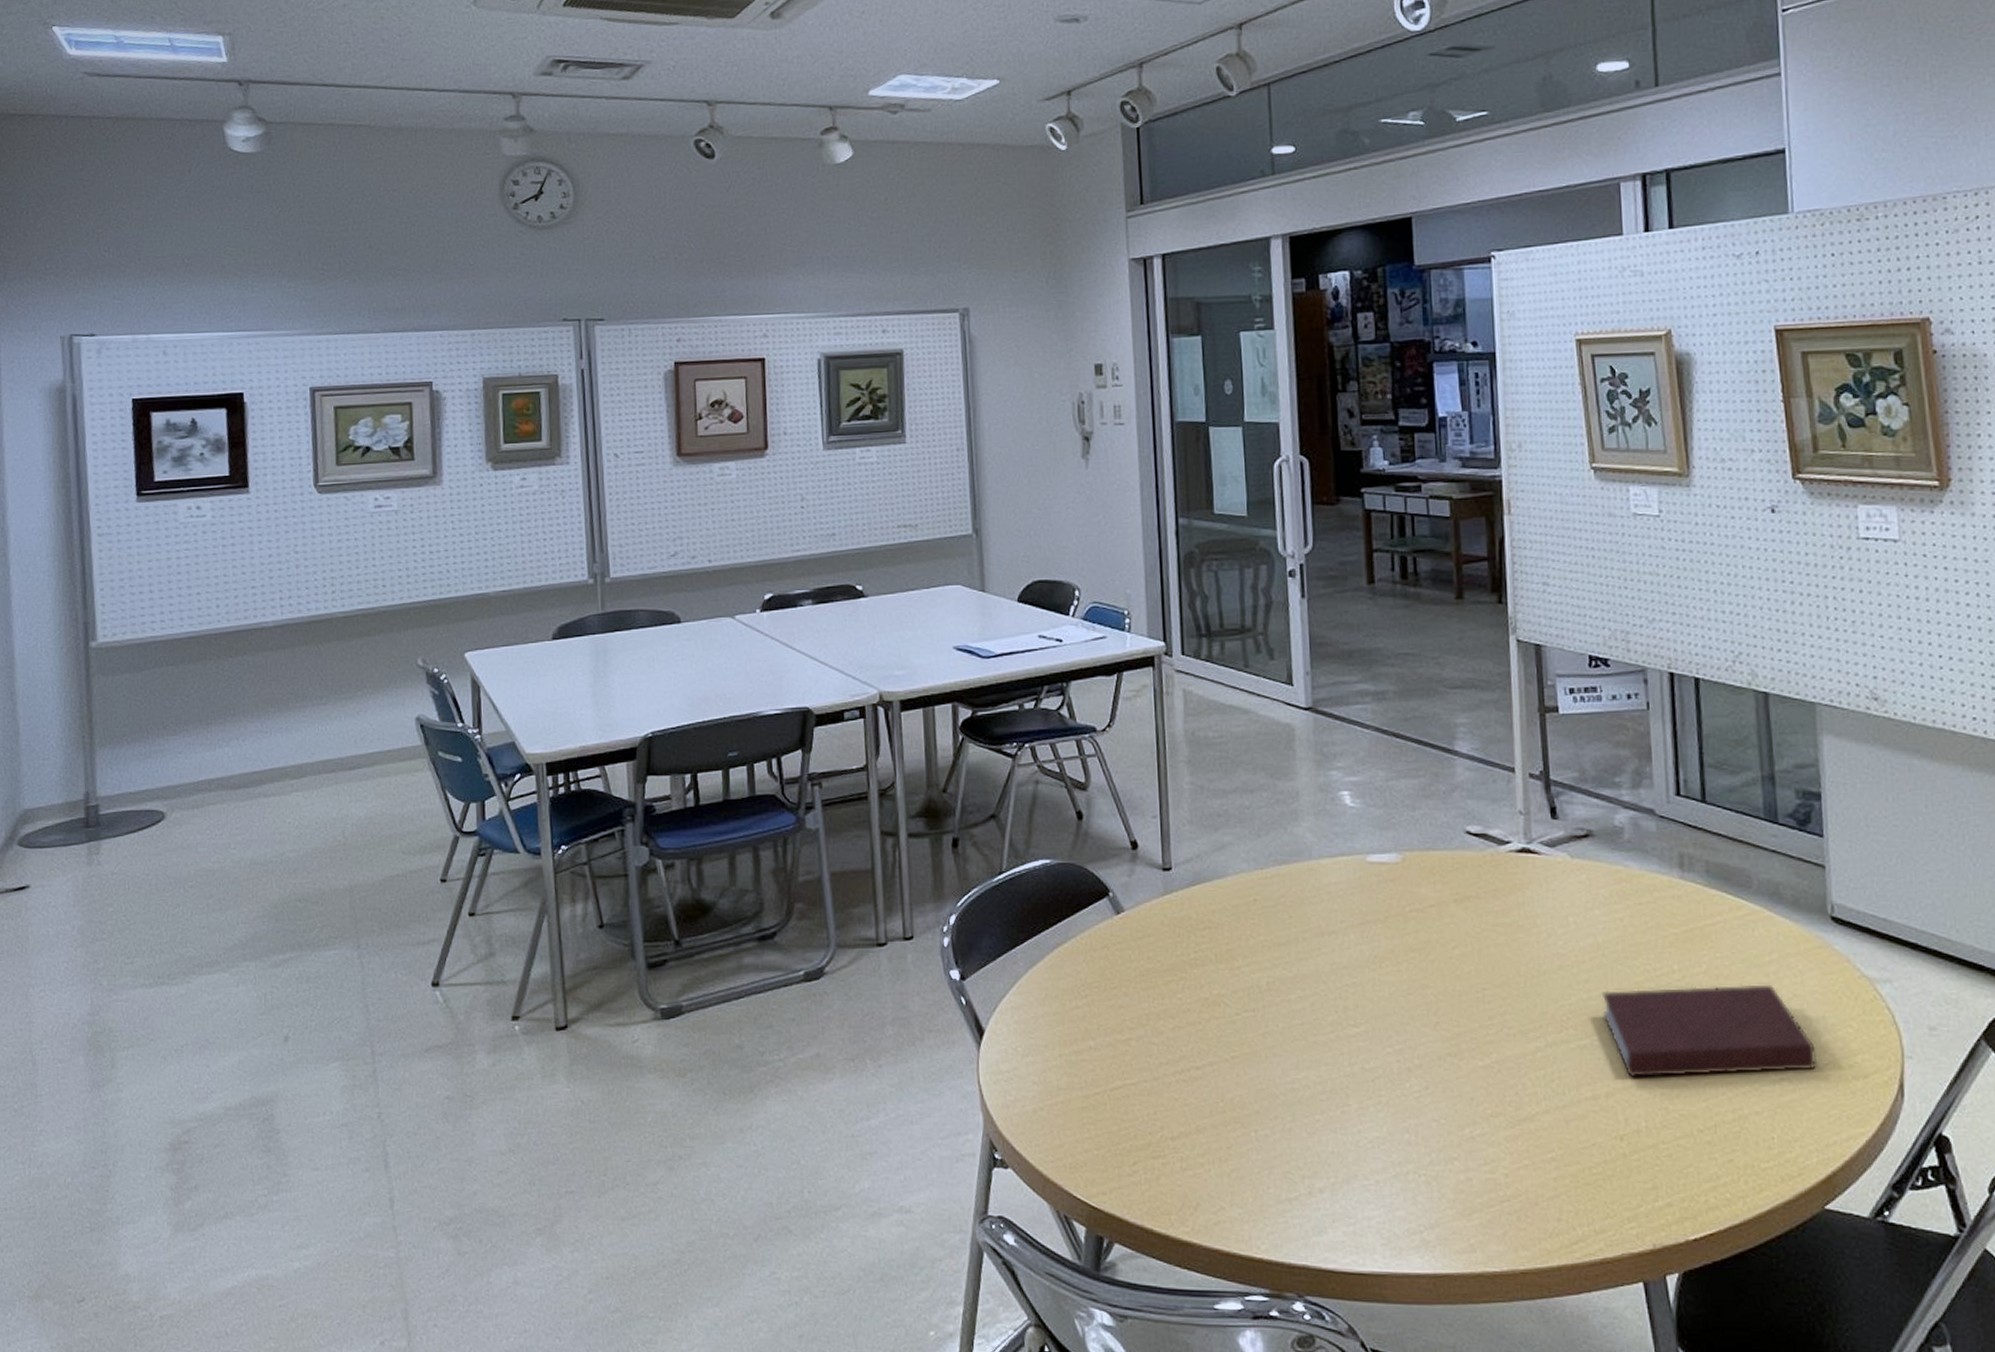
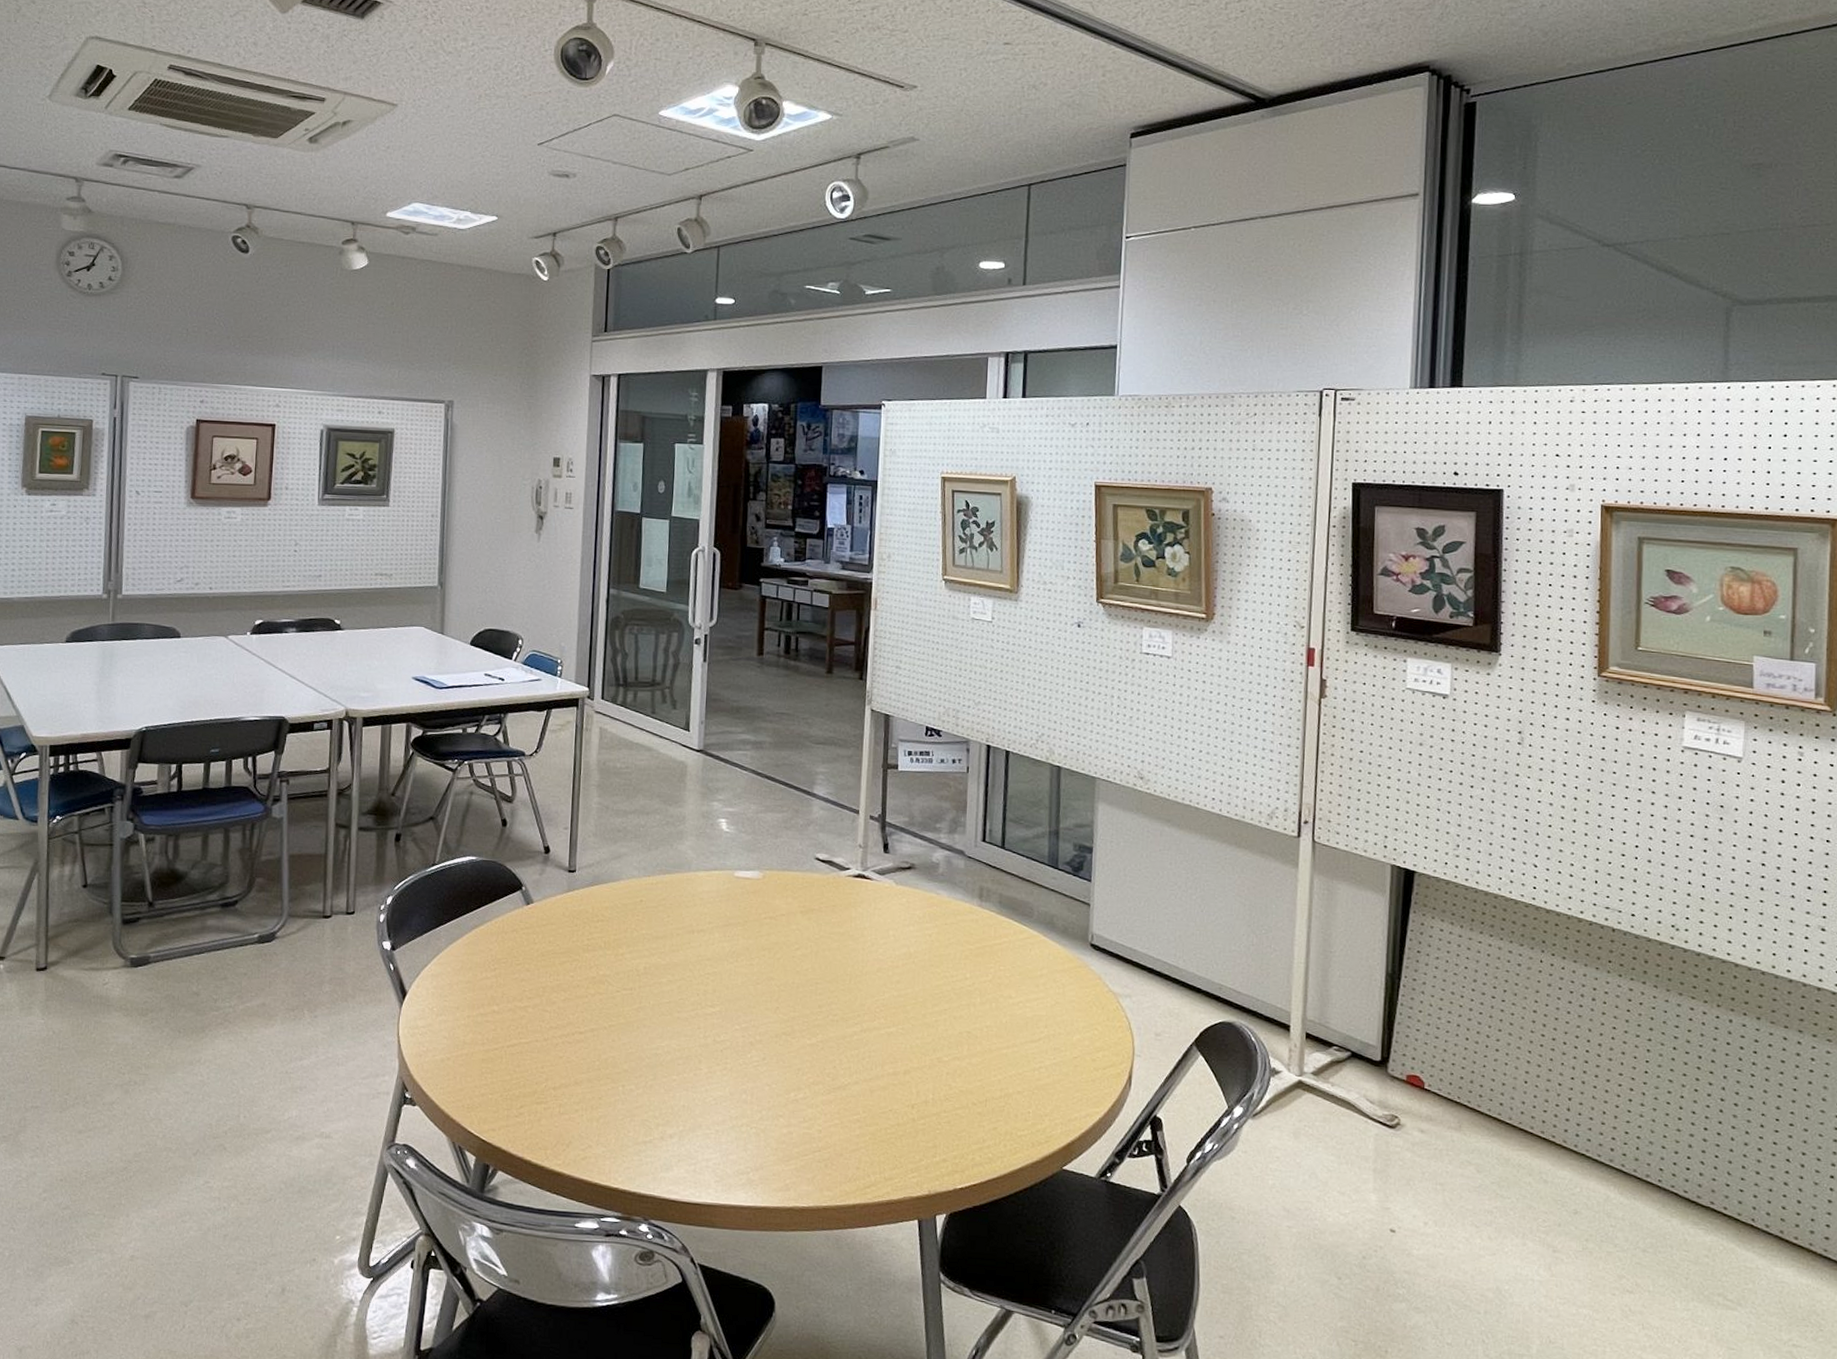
notebook: present [1601,984,1817,1078] -> none [908,990,1069,1062]

